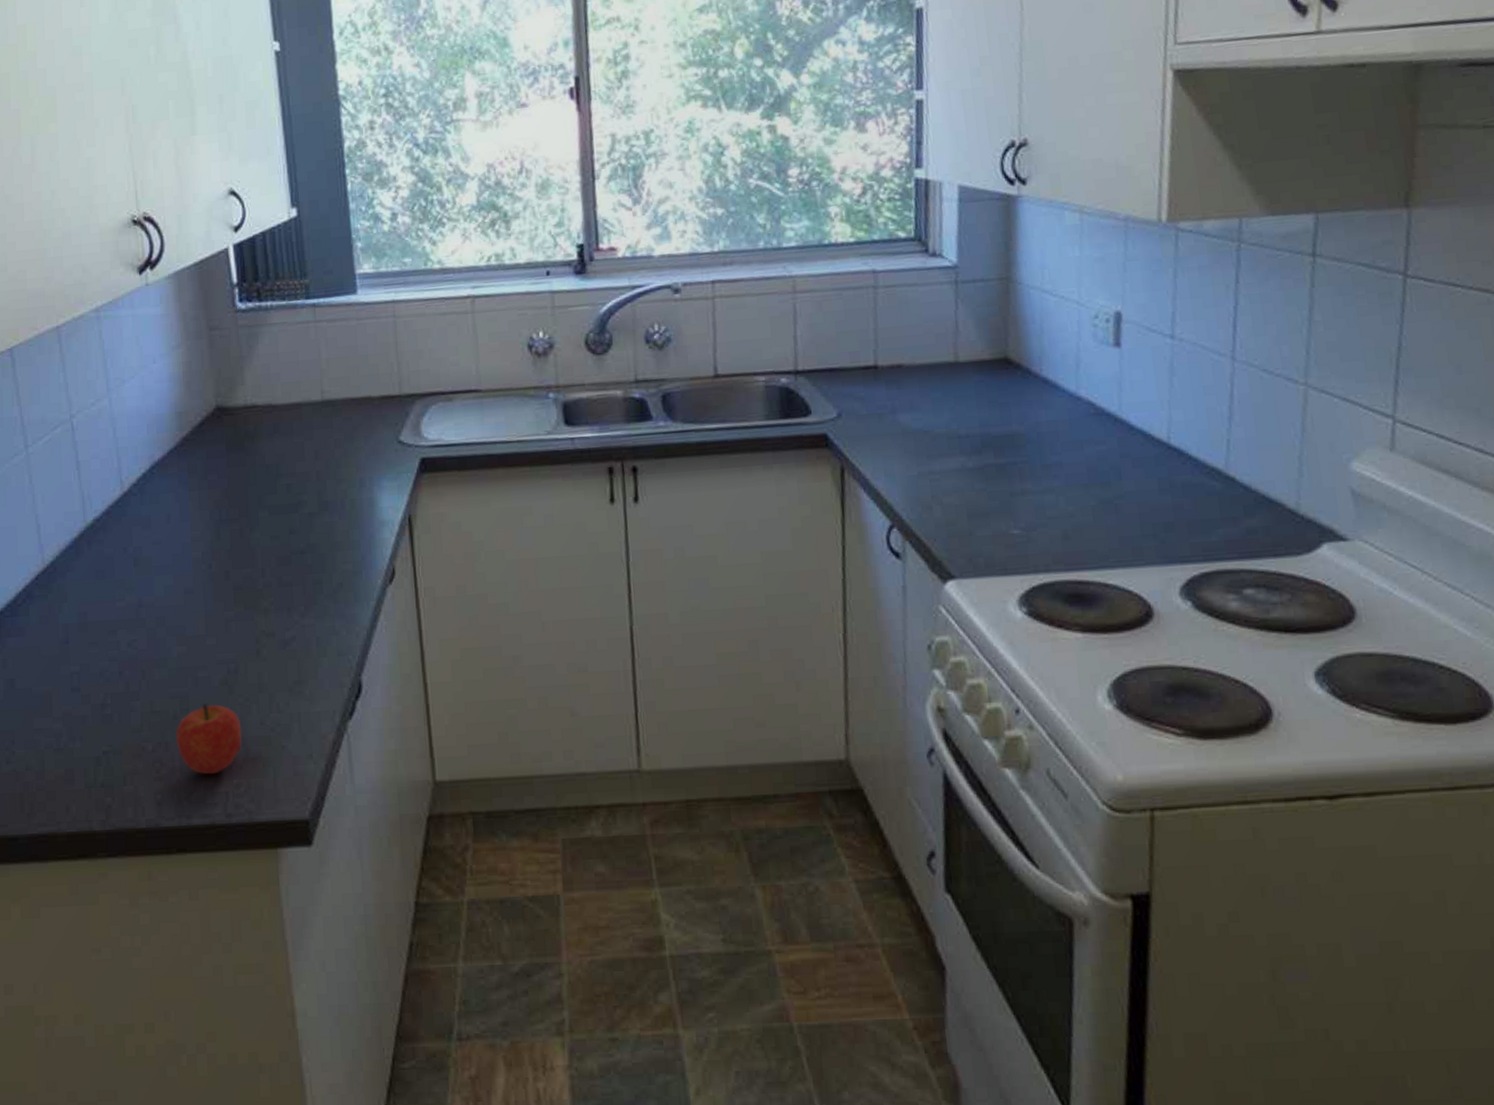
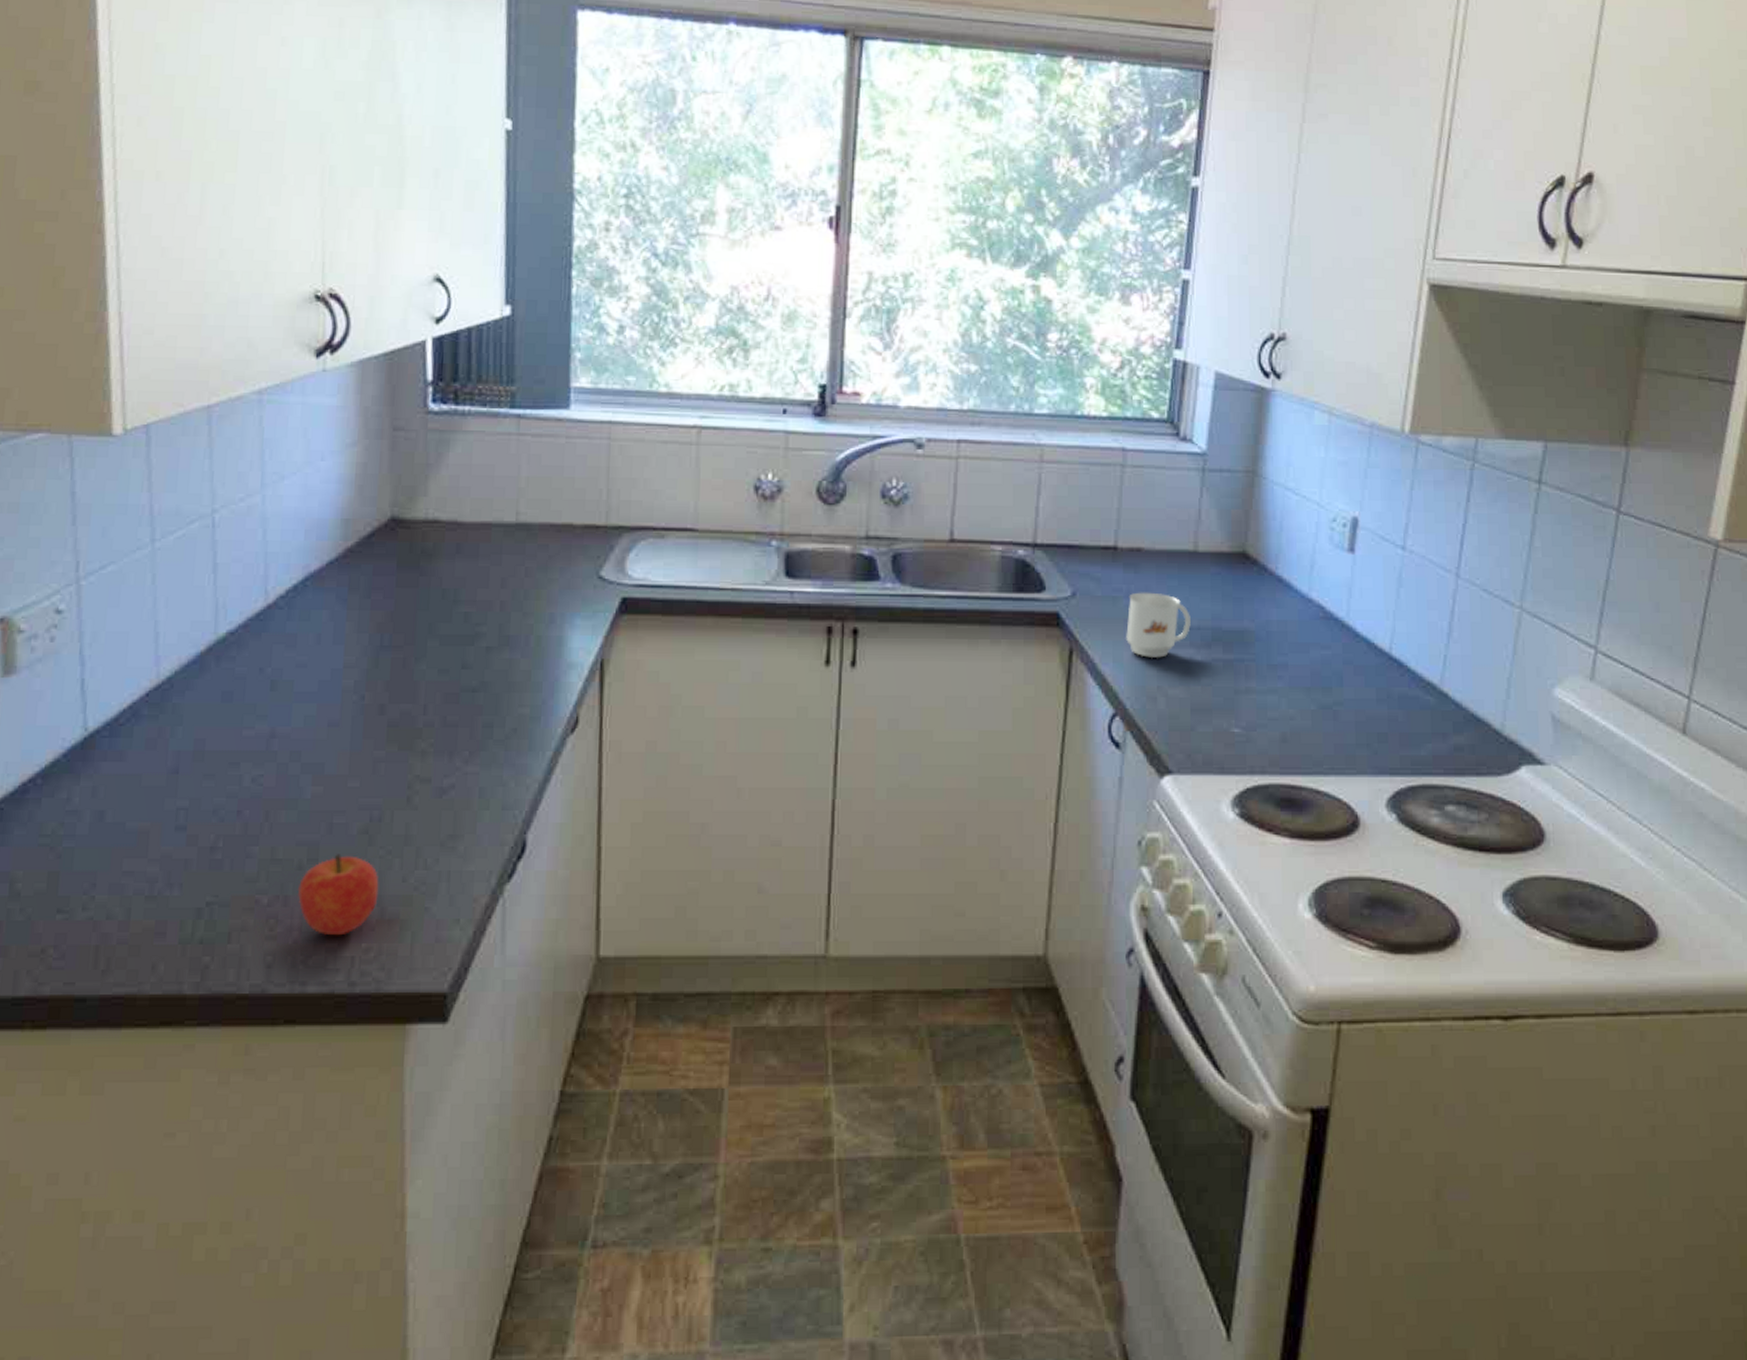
mug: none [894,405,959,469] -> present [1126,592,1191,658]

